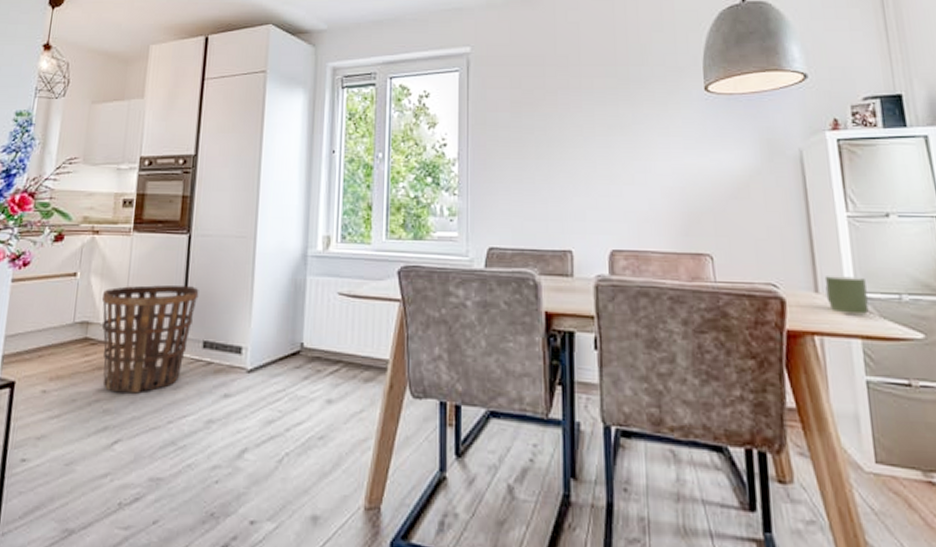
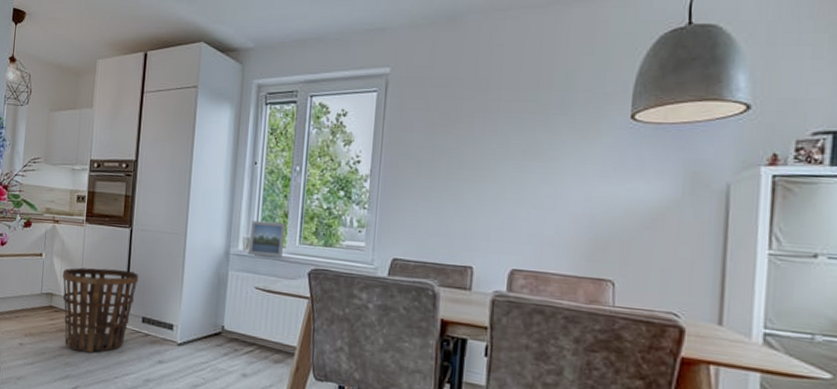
picture frame: none [328,216,370,257] -> present [248,220,286,258]
mug: present [824,276,869,316] -> none [730,310,777,352]

